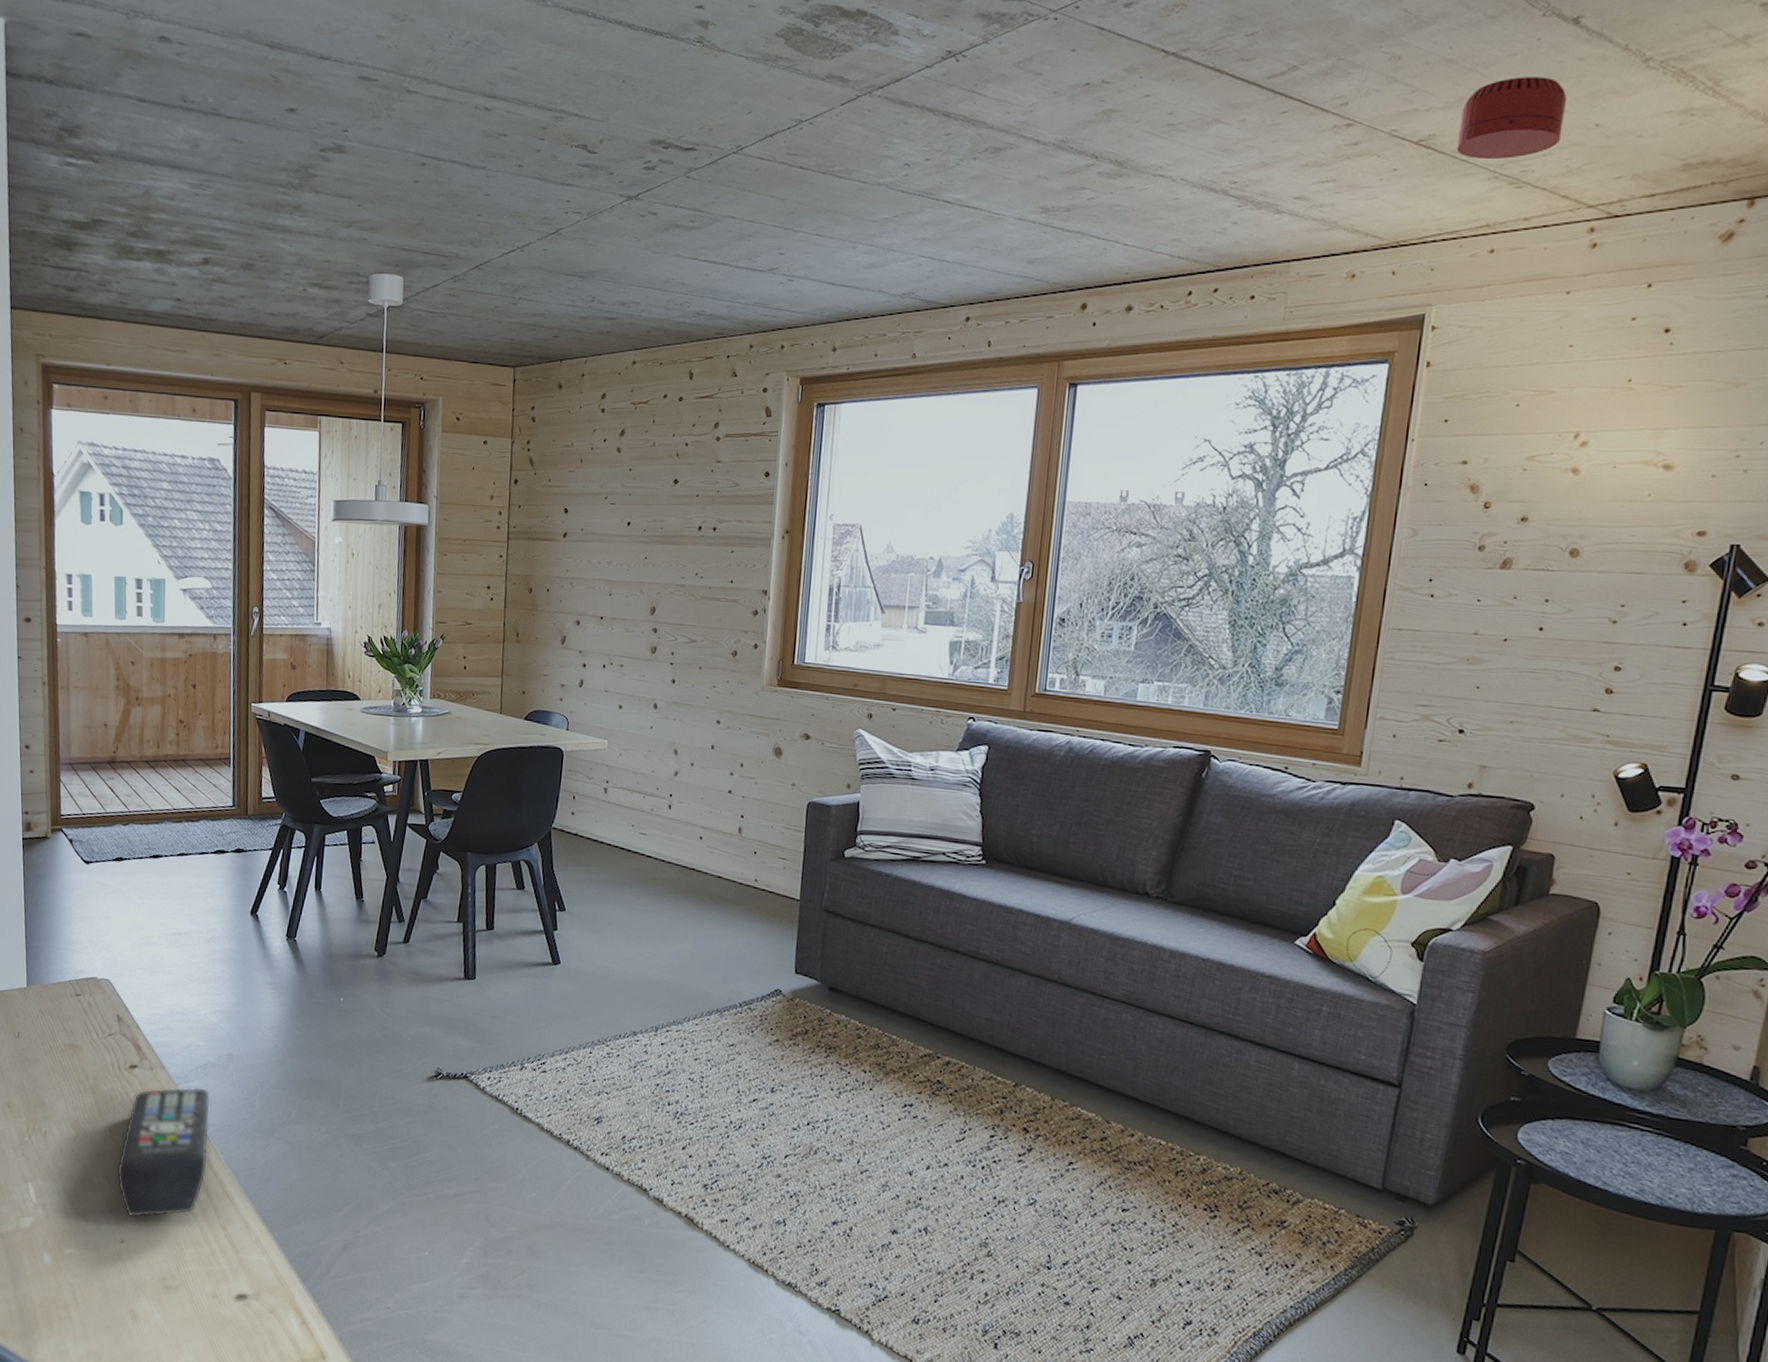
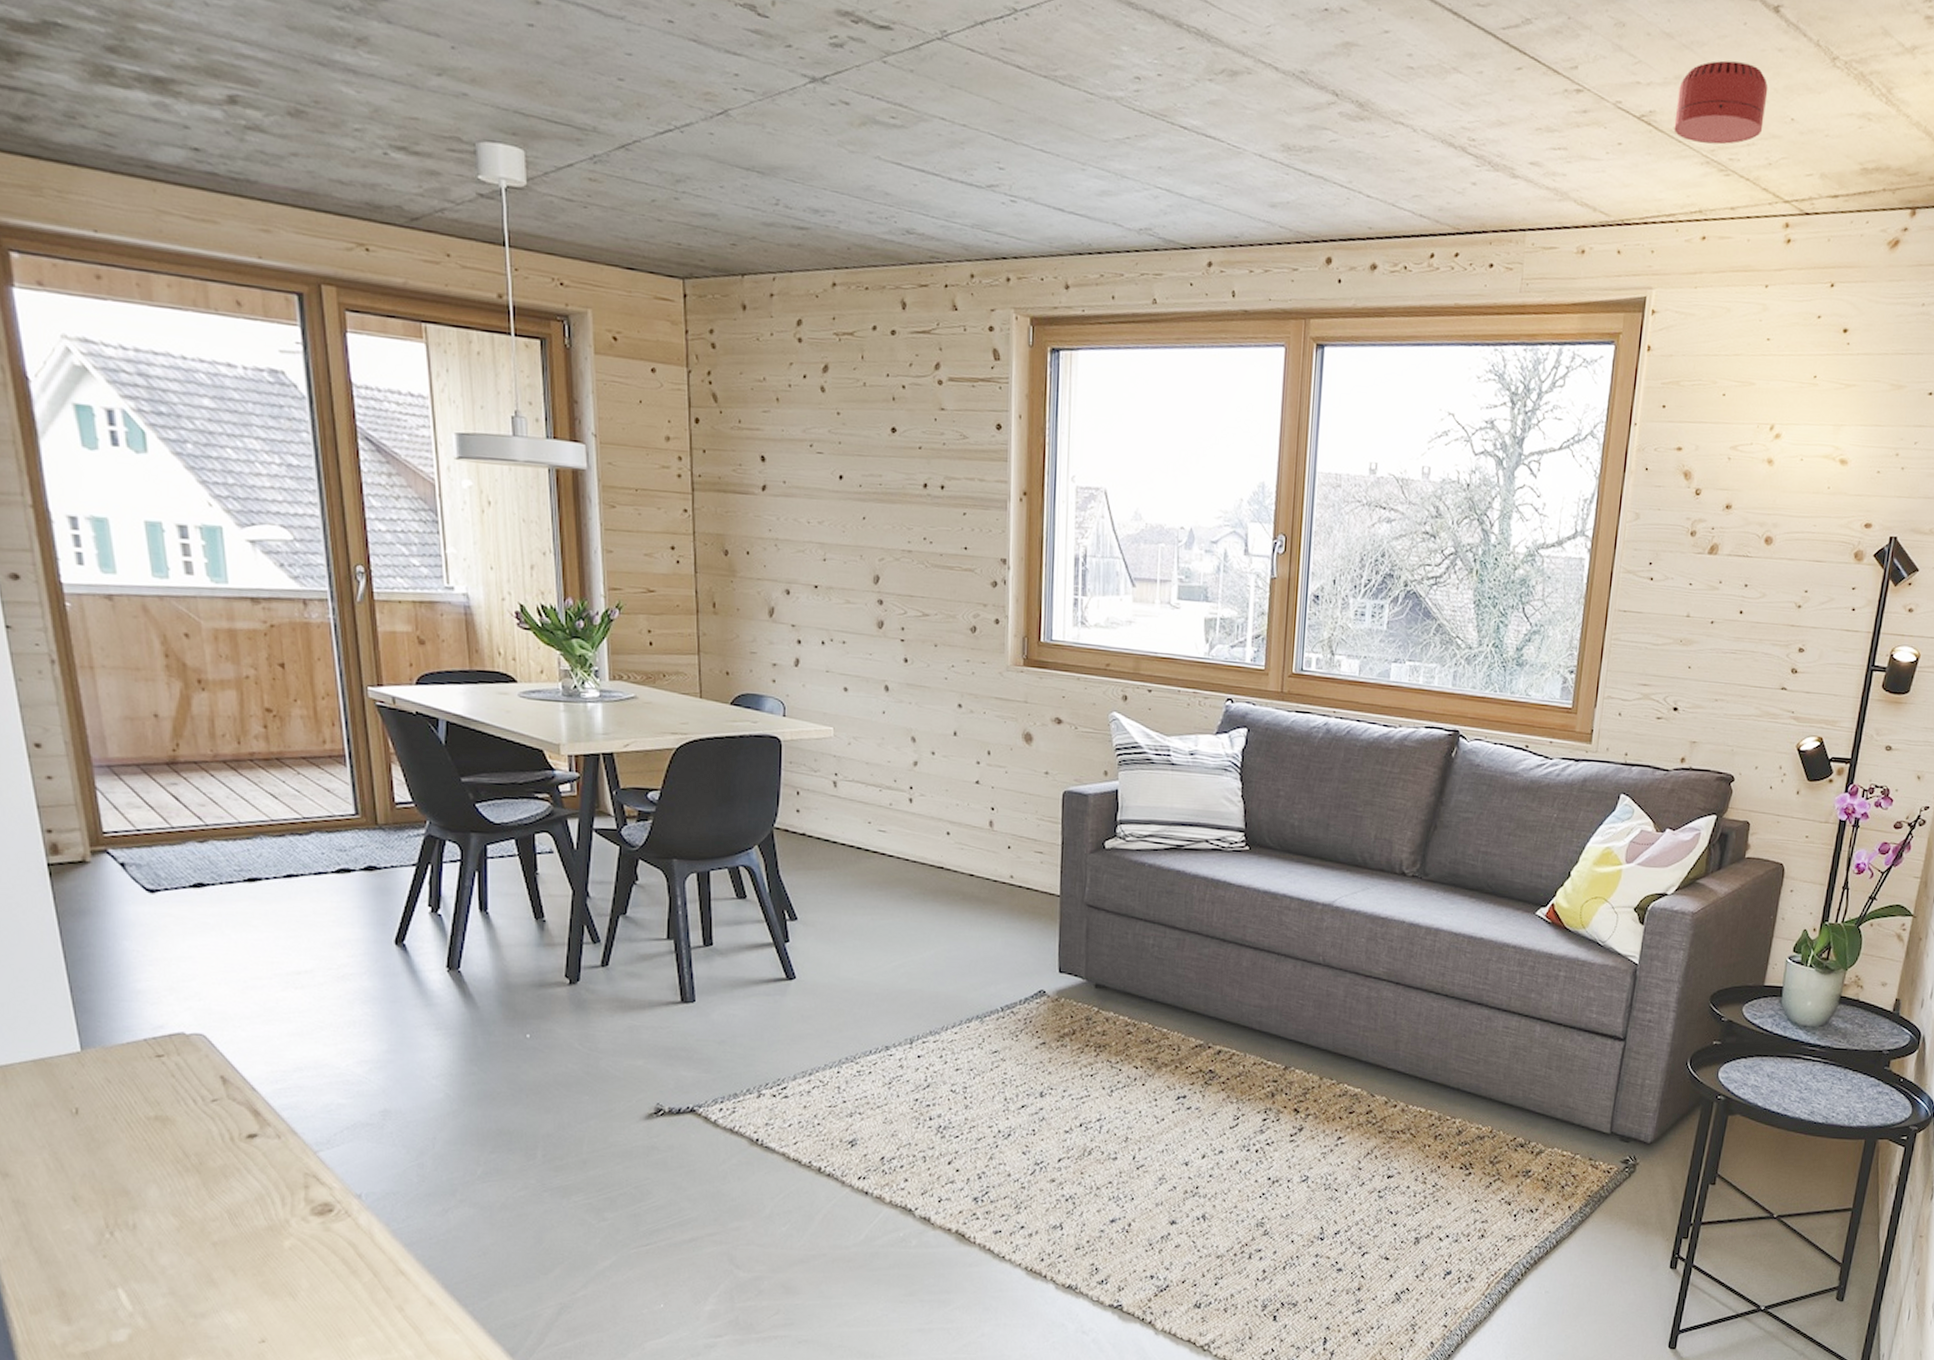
remote control: present [117,1087,211,1218] -> none [245,1152,369,1312]

